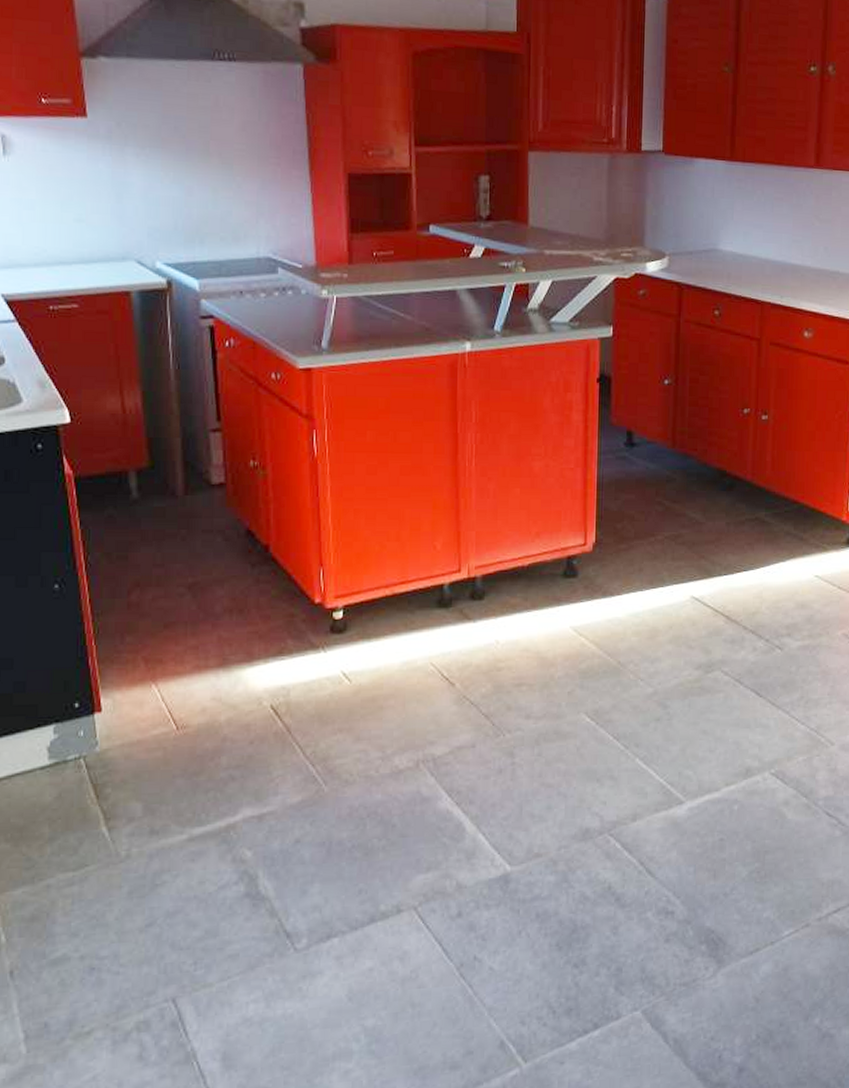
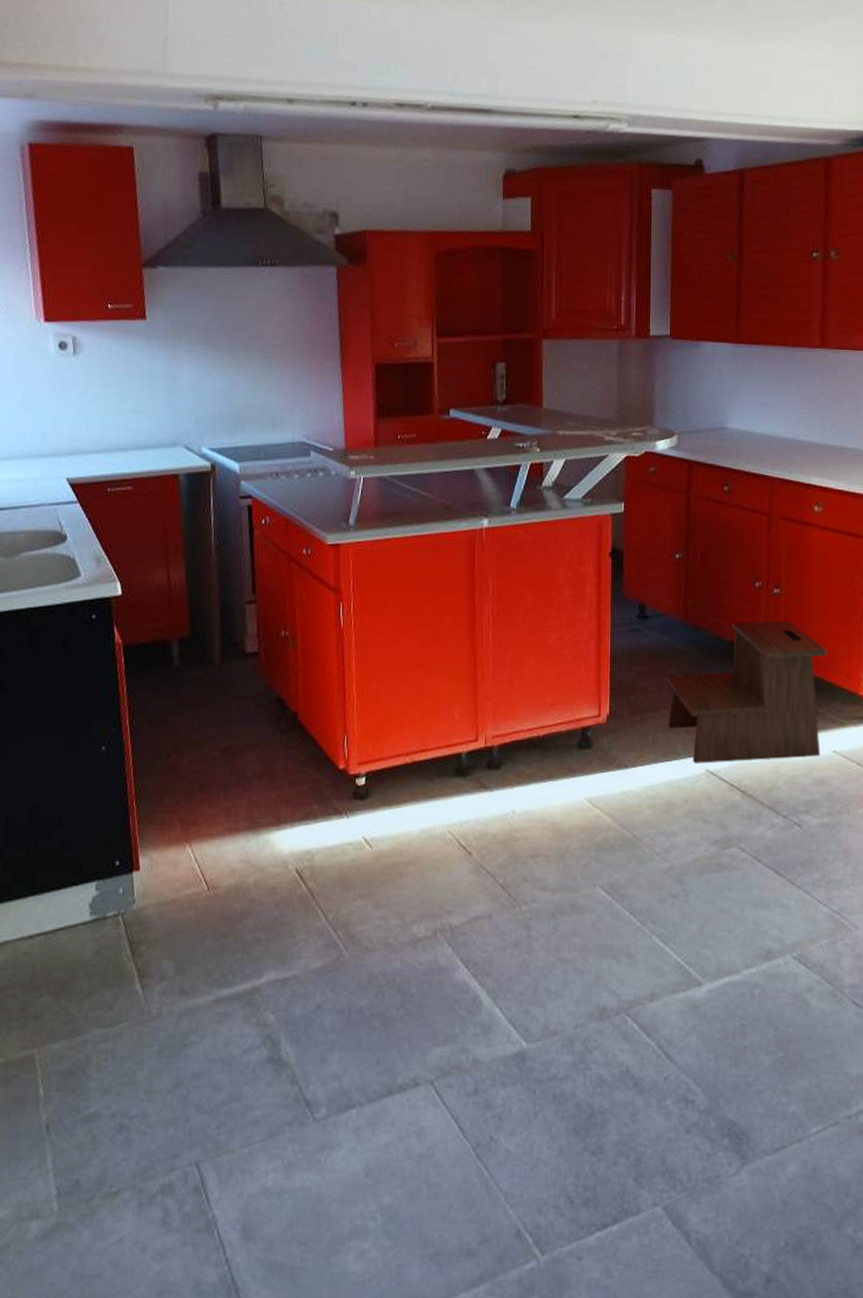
step stool: none [651,447,812,590] -> present [665,620,827,763]

